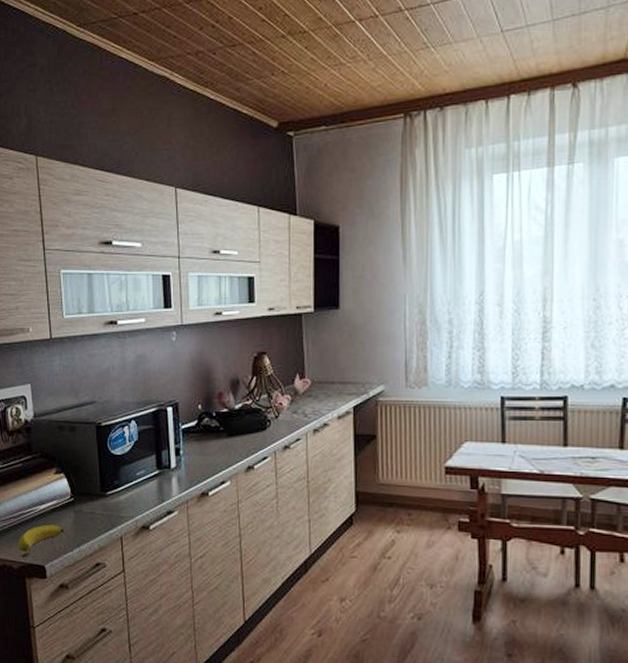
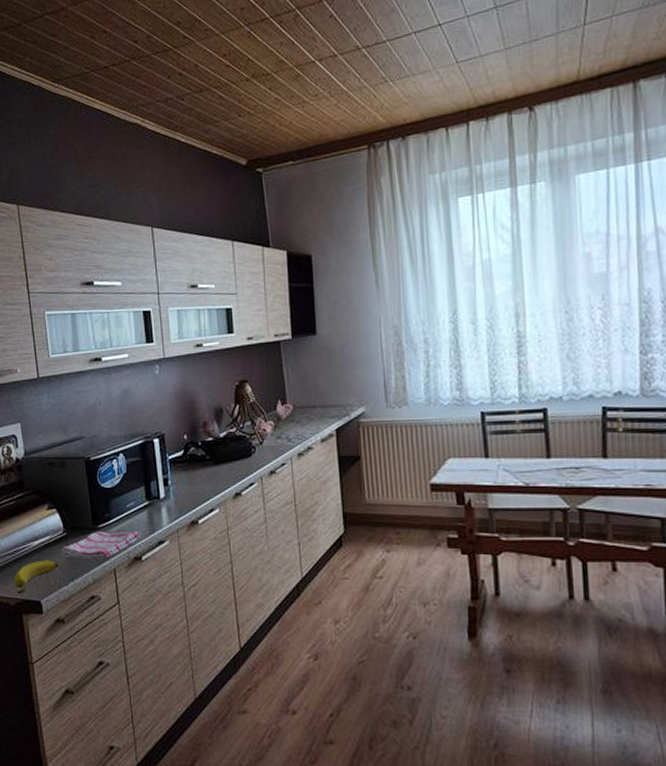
dish towel: none [68,499,149,526] -> present [61,532,141,559]

